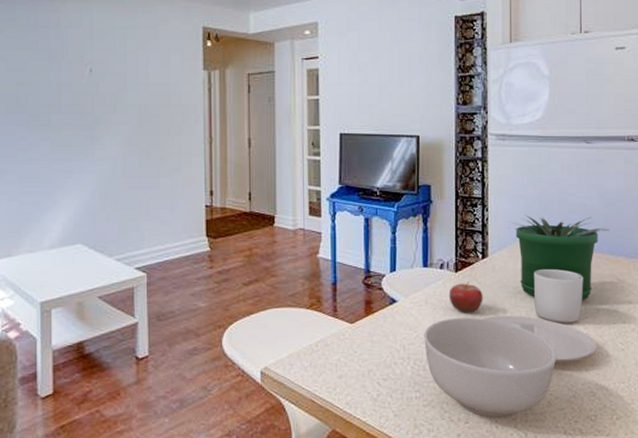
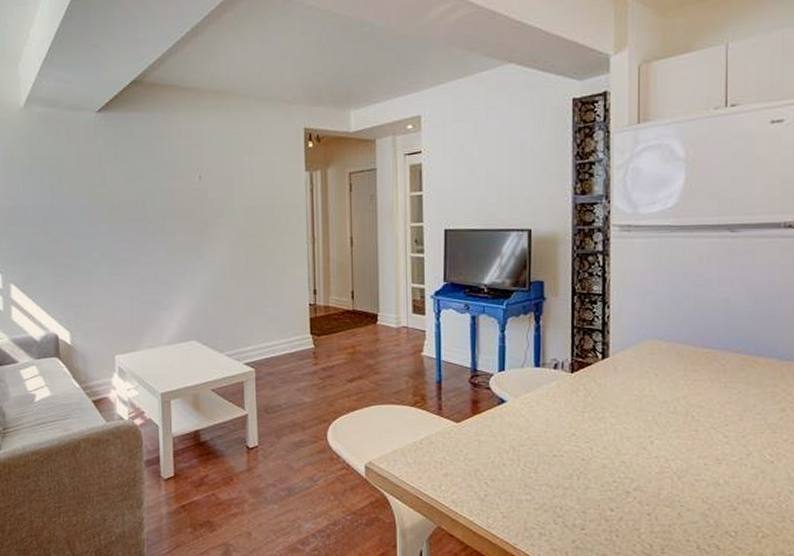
bowl: present [424,317,557,418] -> none [536,420,690,527]
fruit: present [449,282,483,314] -> none [563,383,603,416]
plate: present [482,316,596,362] -> none [602,420,739,472]
planter: present [508,215,610,300] -> none [633,312,758,406]
mug: present [533,268,584,323] -> none [662,370,724,430]

